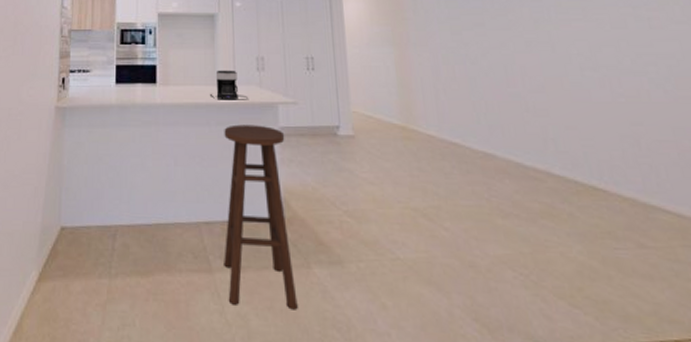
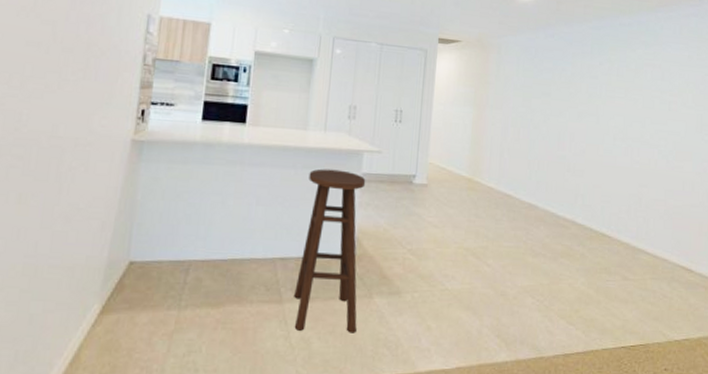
coffee maker: present [209,70,249,100] -> none [299,115,337,146]

